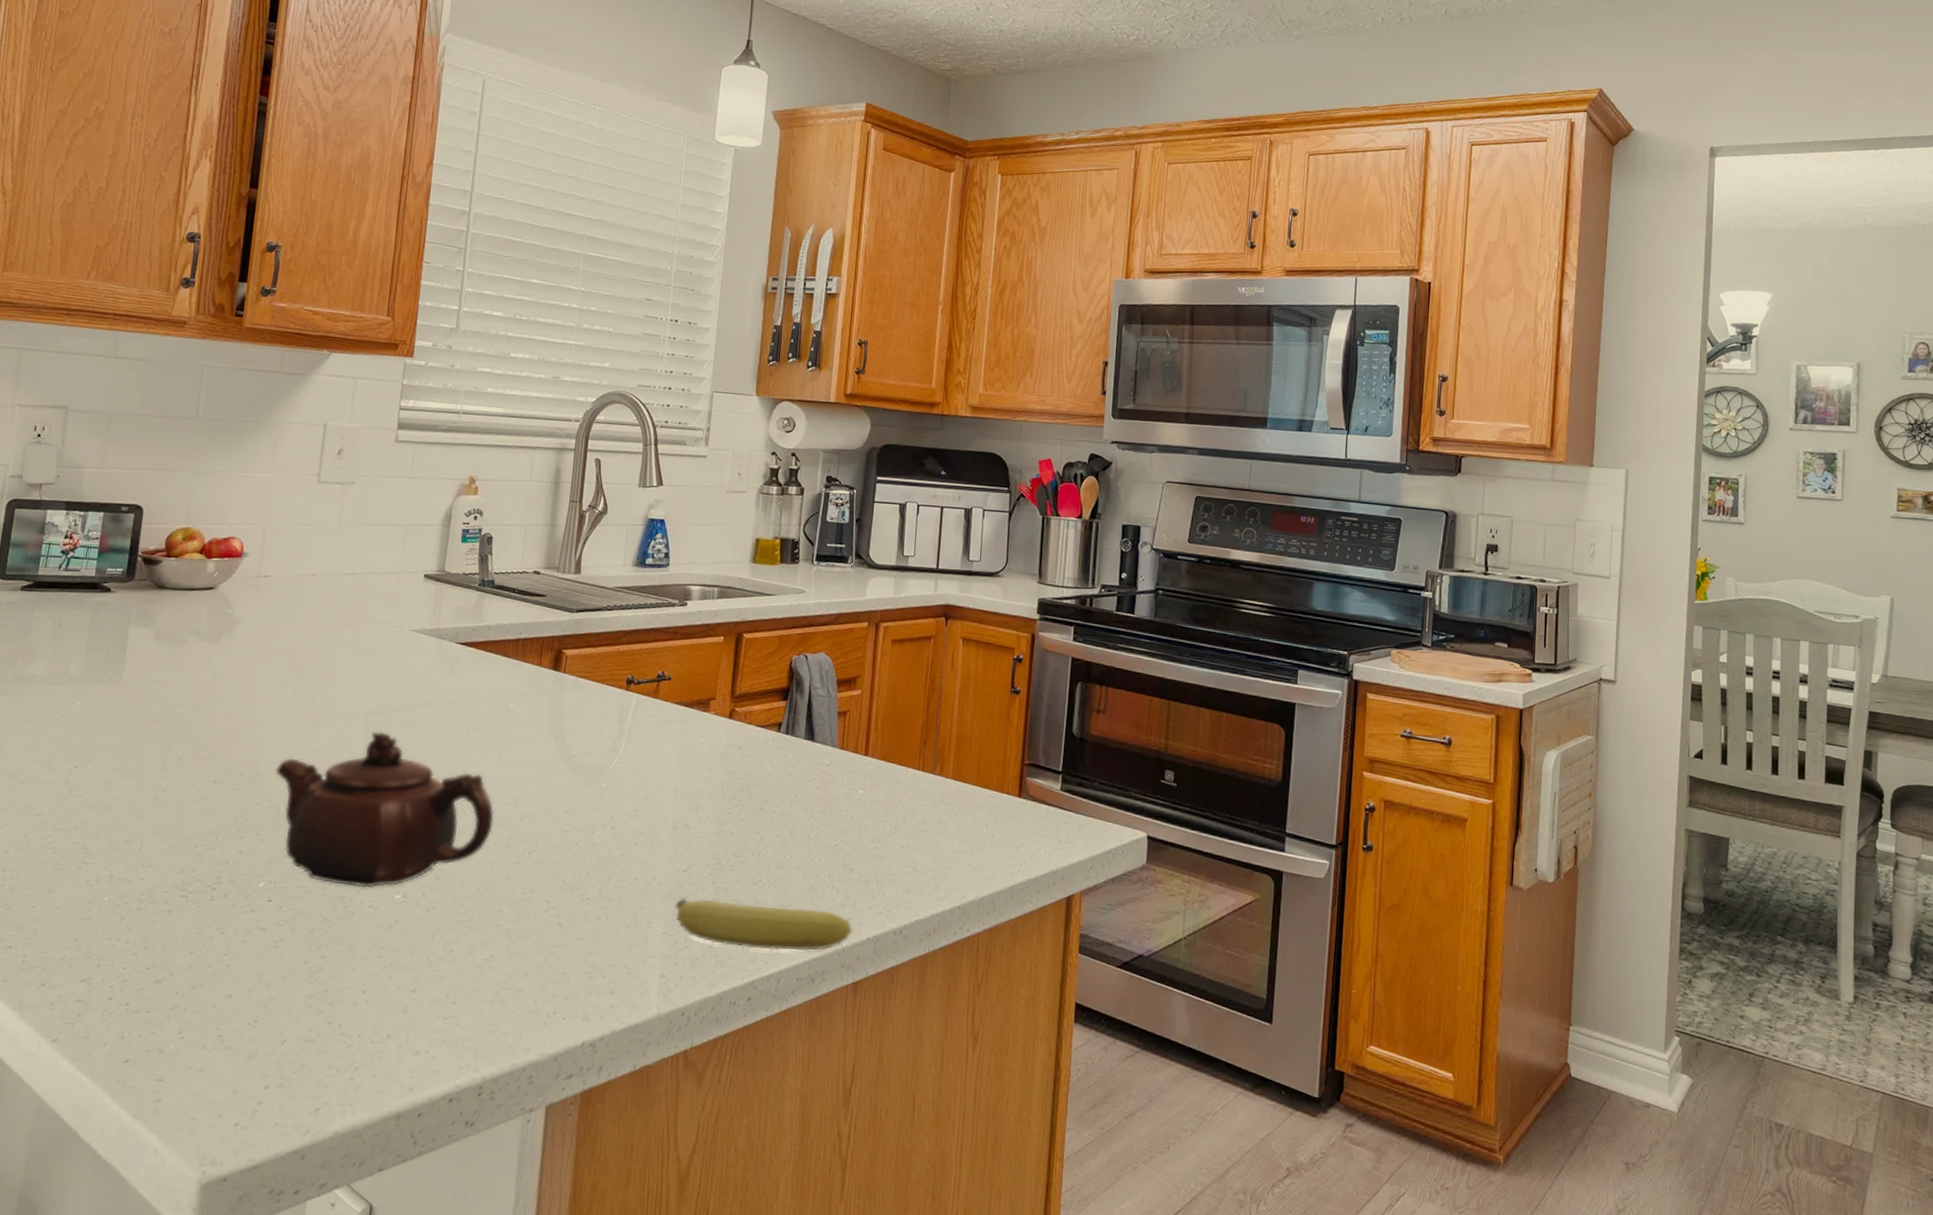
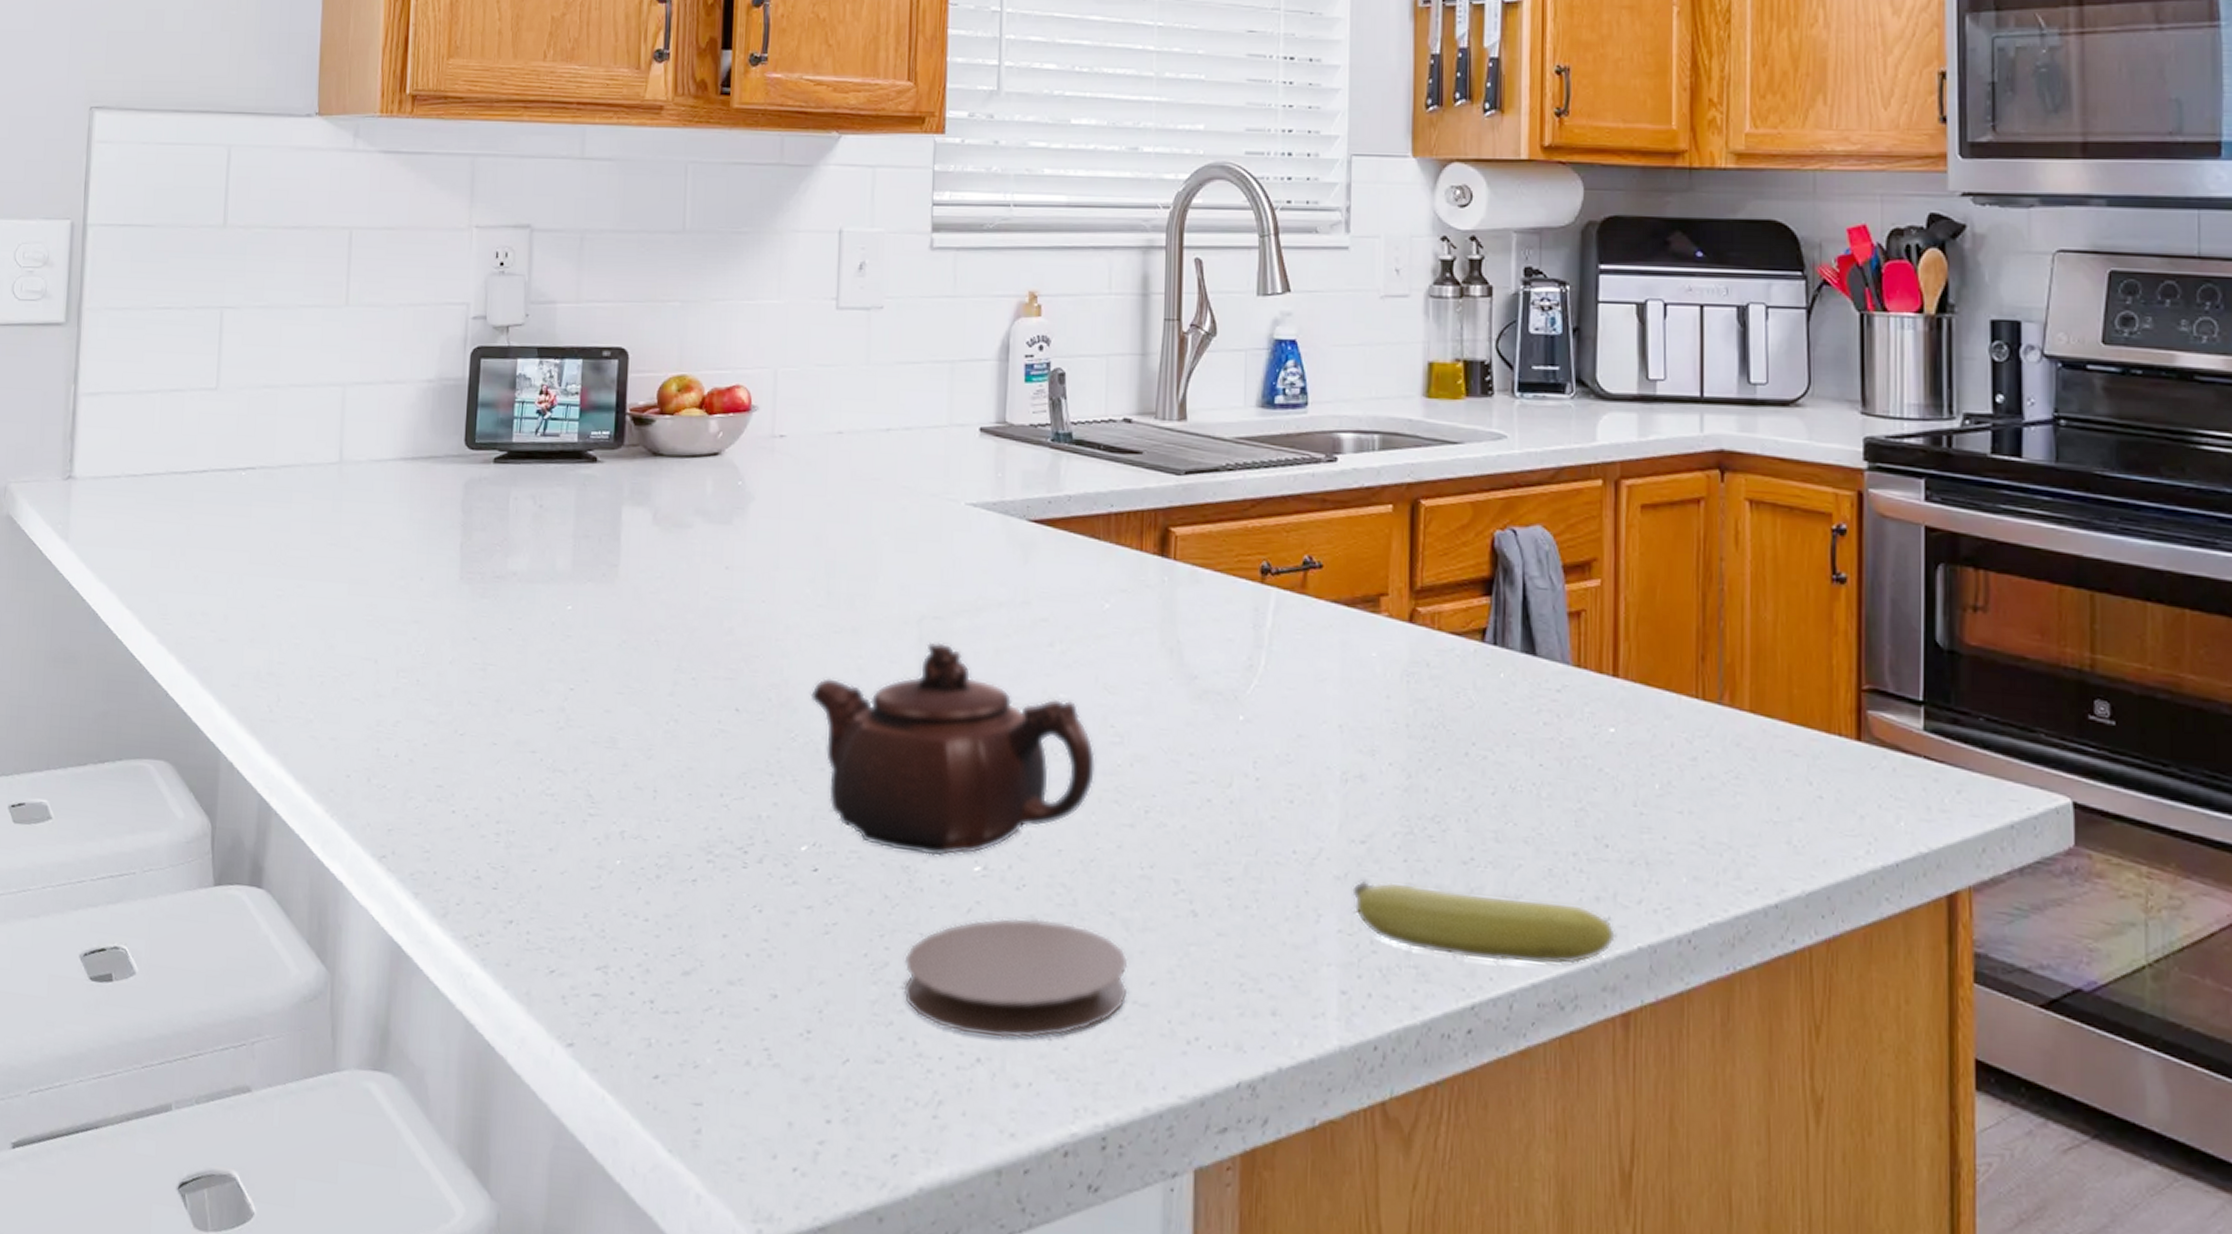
coaster: none [333,931,508,1020] -> present [903,917,1128,1039]

